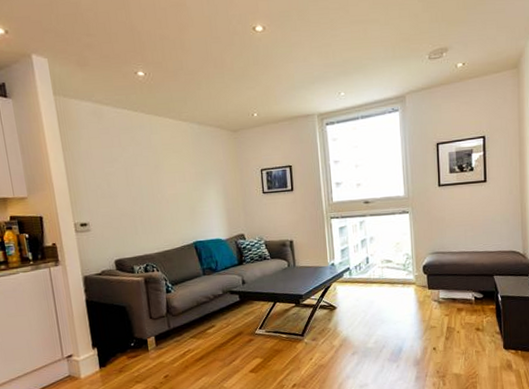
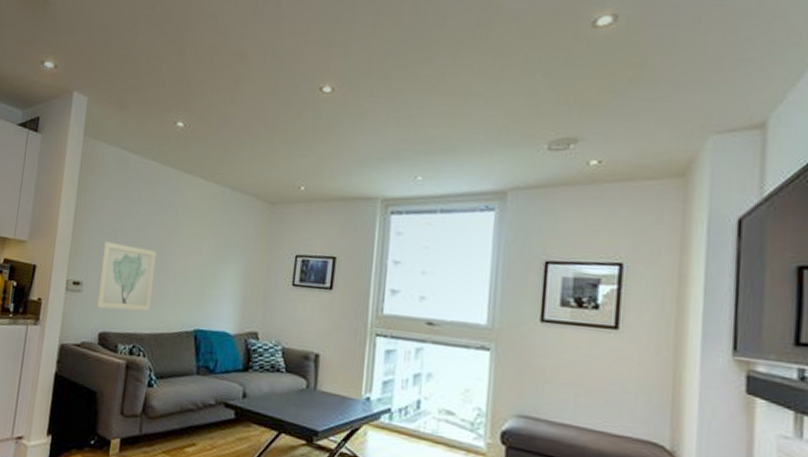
wall art: none [99,185,154,241] -> present [96,241,156,311]

